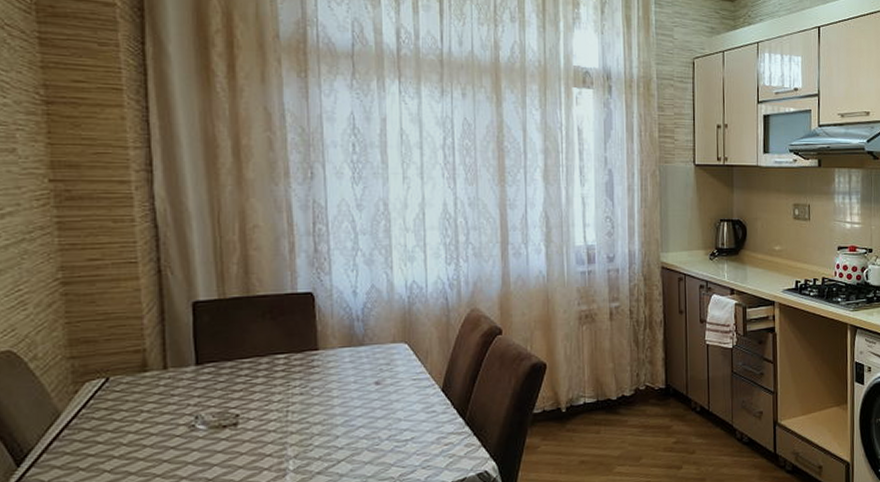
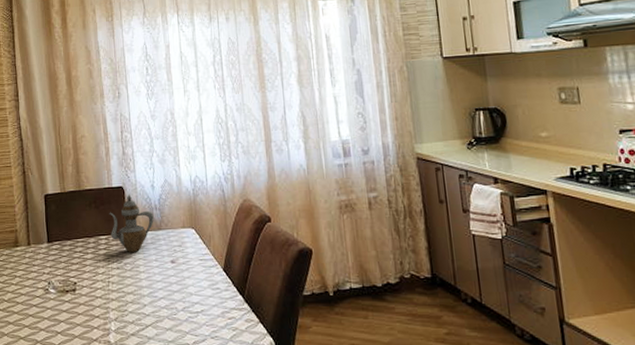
teapot: none [291,301,354,374] -> present [109,194,154,252]

